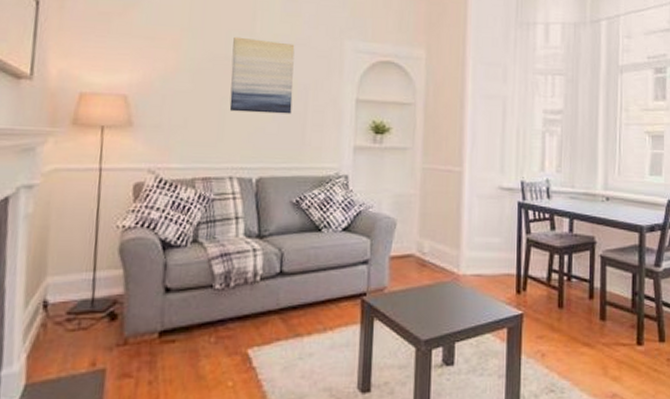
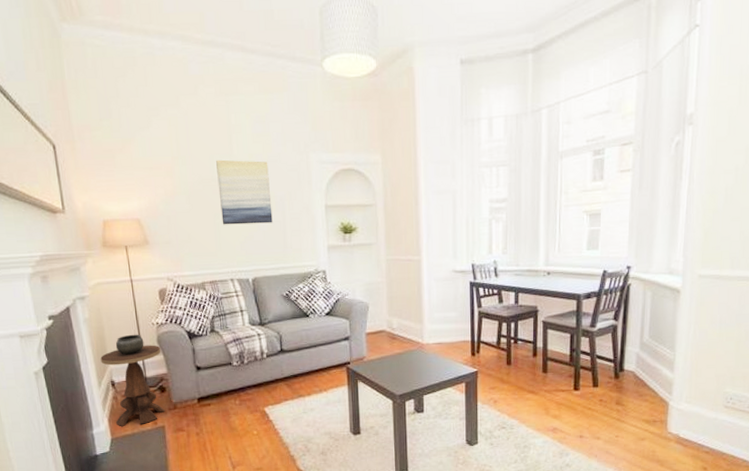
side table: none [35,238,122,368] -> present [100,334,165,427]

